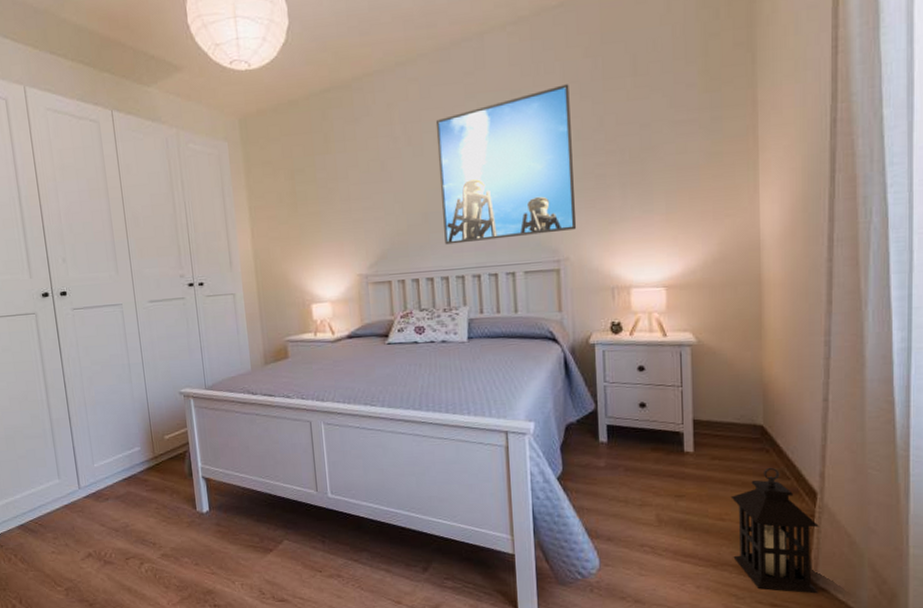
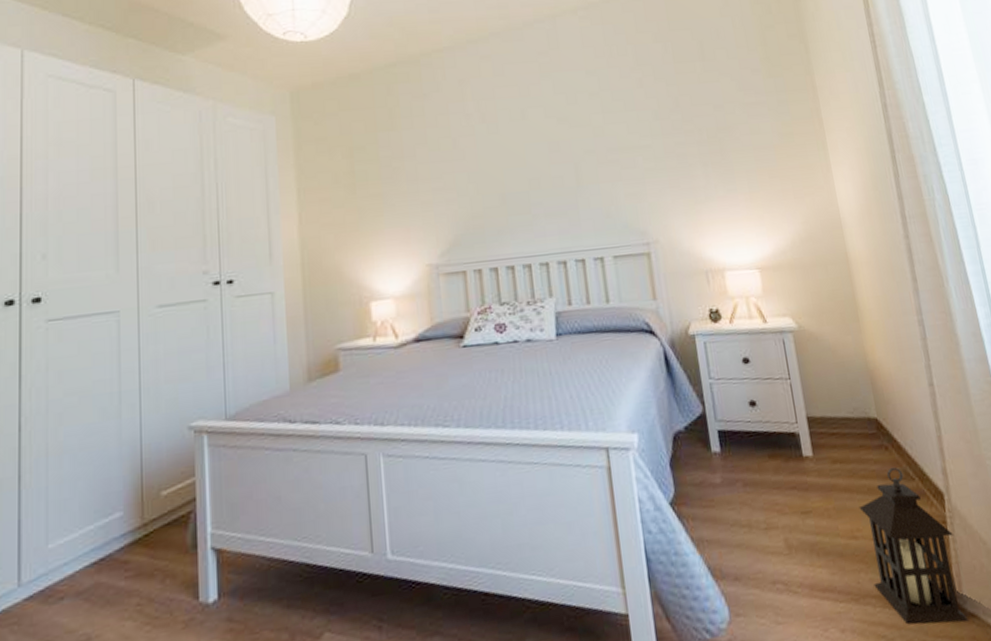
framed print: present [435,84,577,245] -> none [510,66,664,229]

